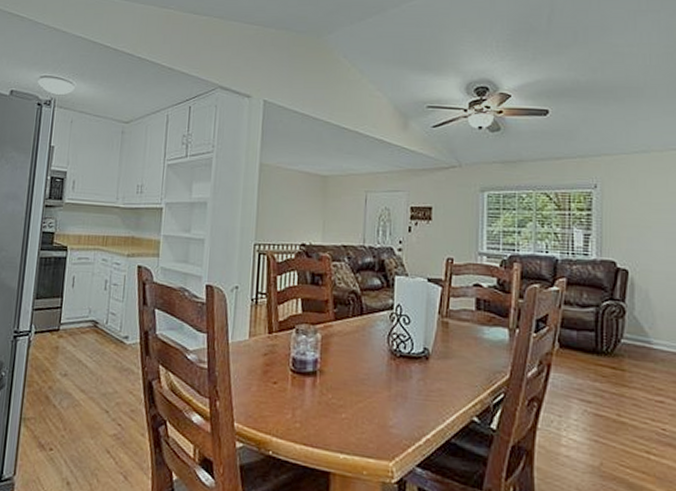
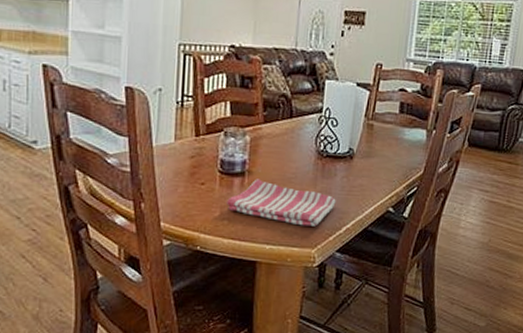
dish towel: none [299,379,413,435] -> present [227,179,336,227]

